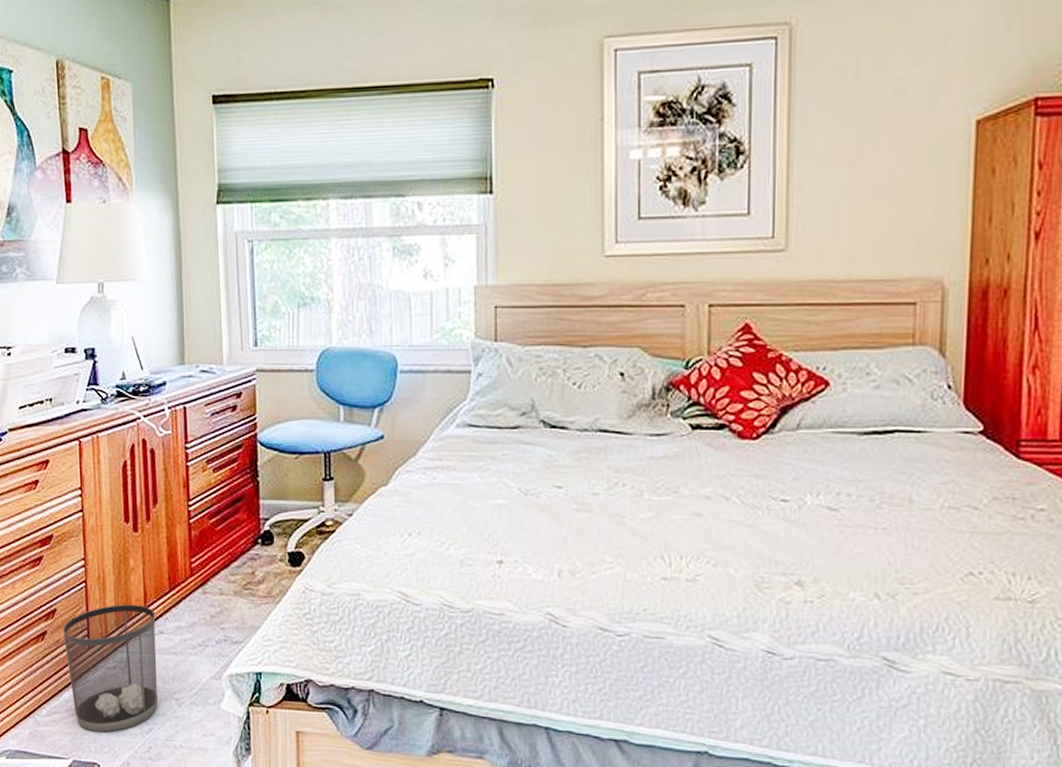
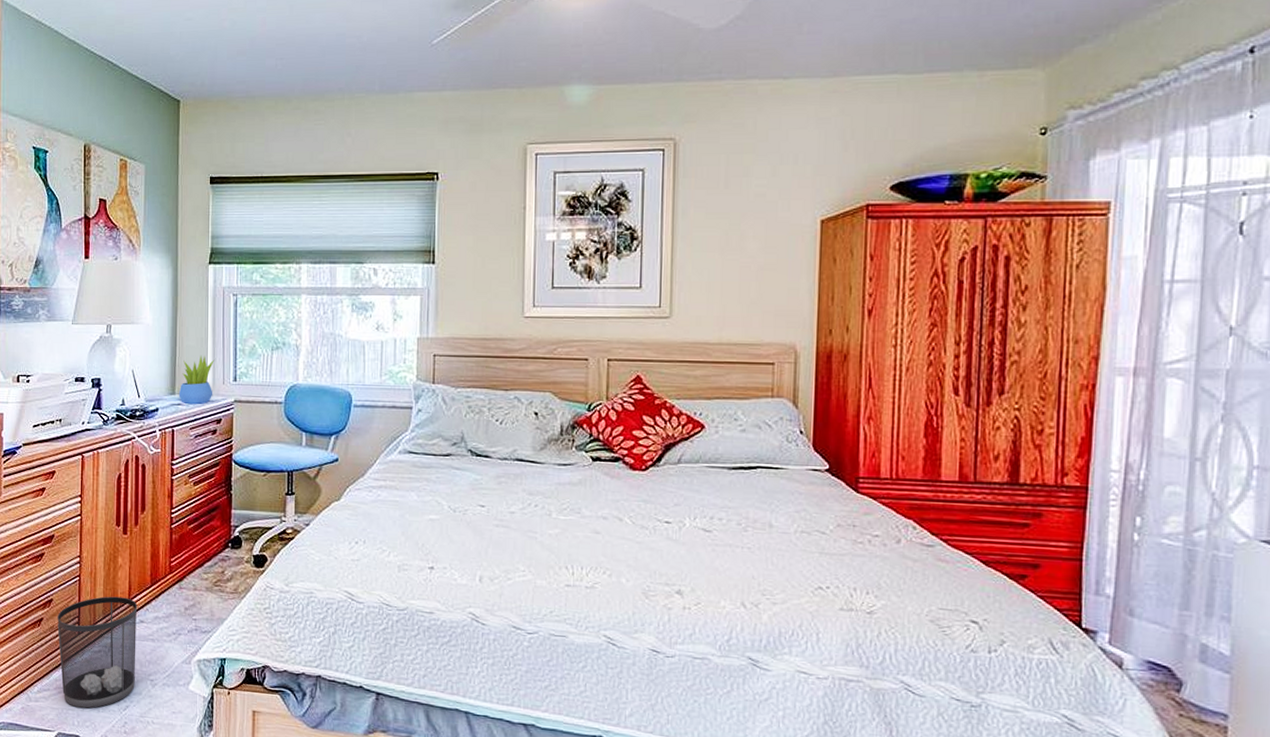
succulent plant: none [189,316,230,377] -> present [178,355,215,405]

